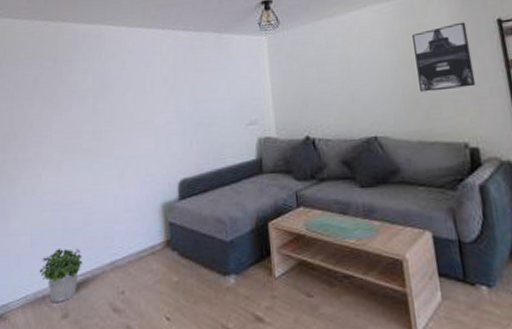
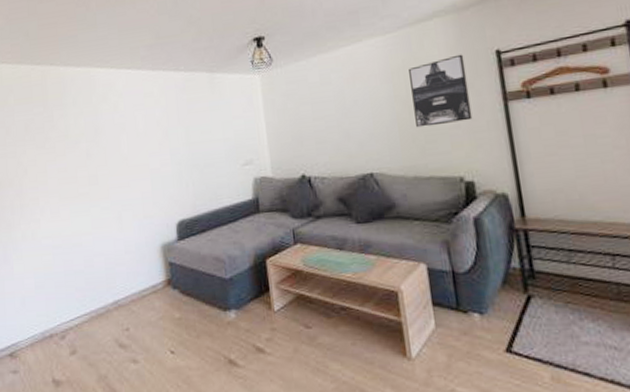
potted plant: present [39,247,82,302] -> none [45,289,87,340]

